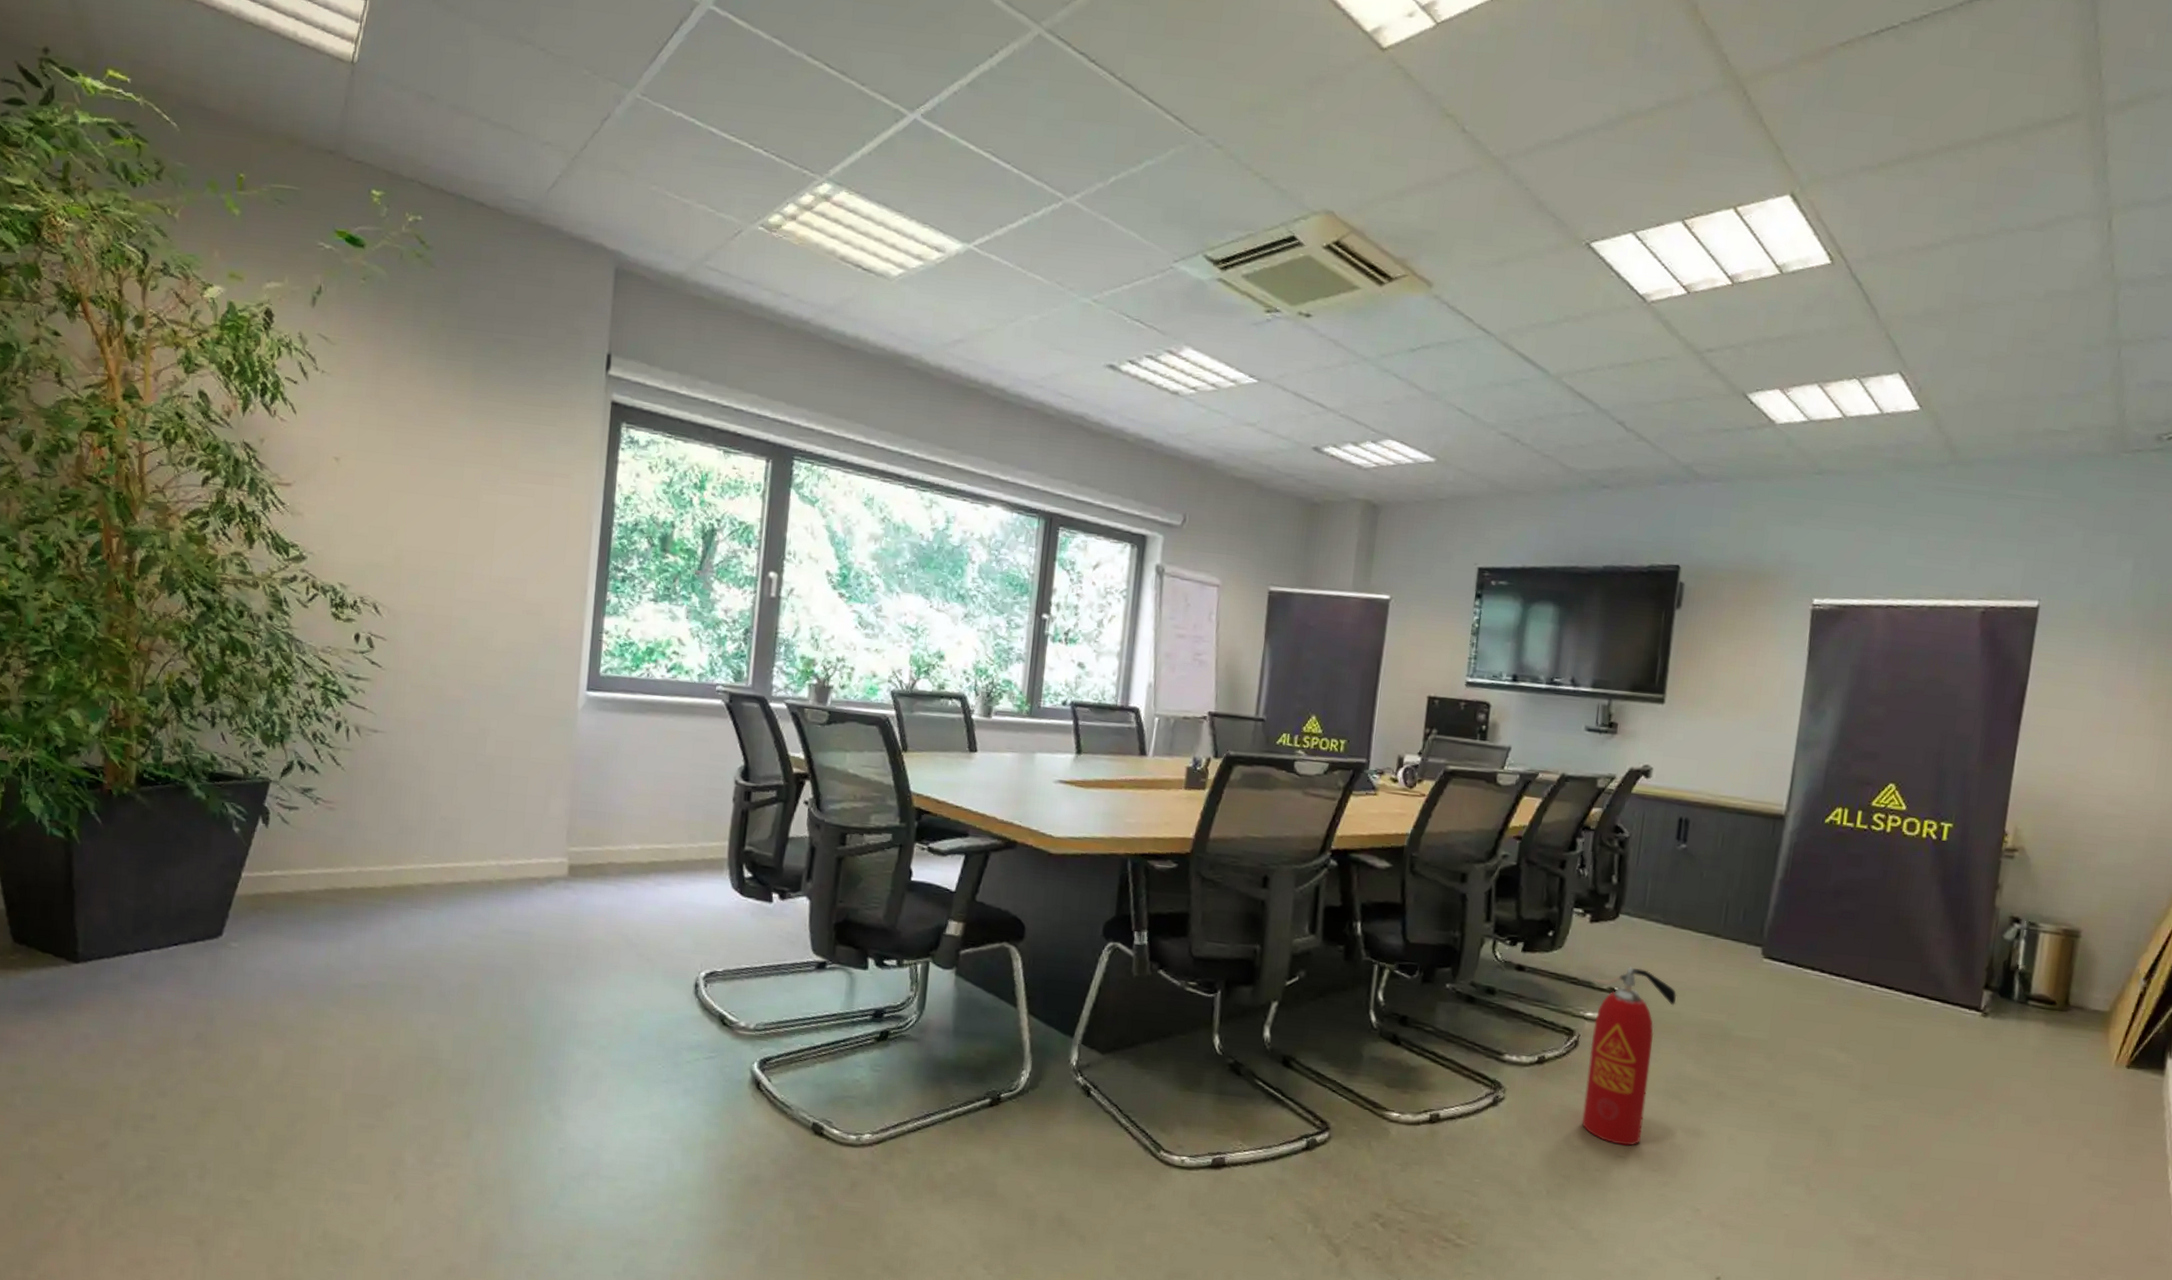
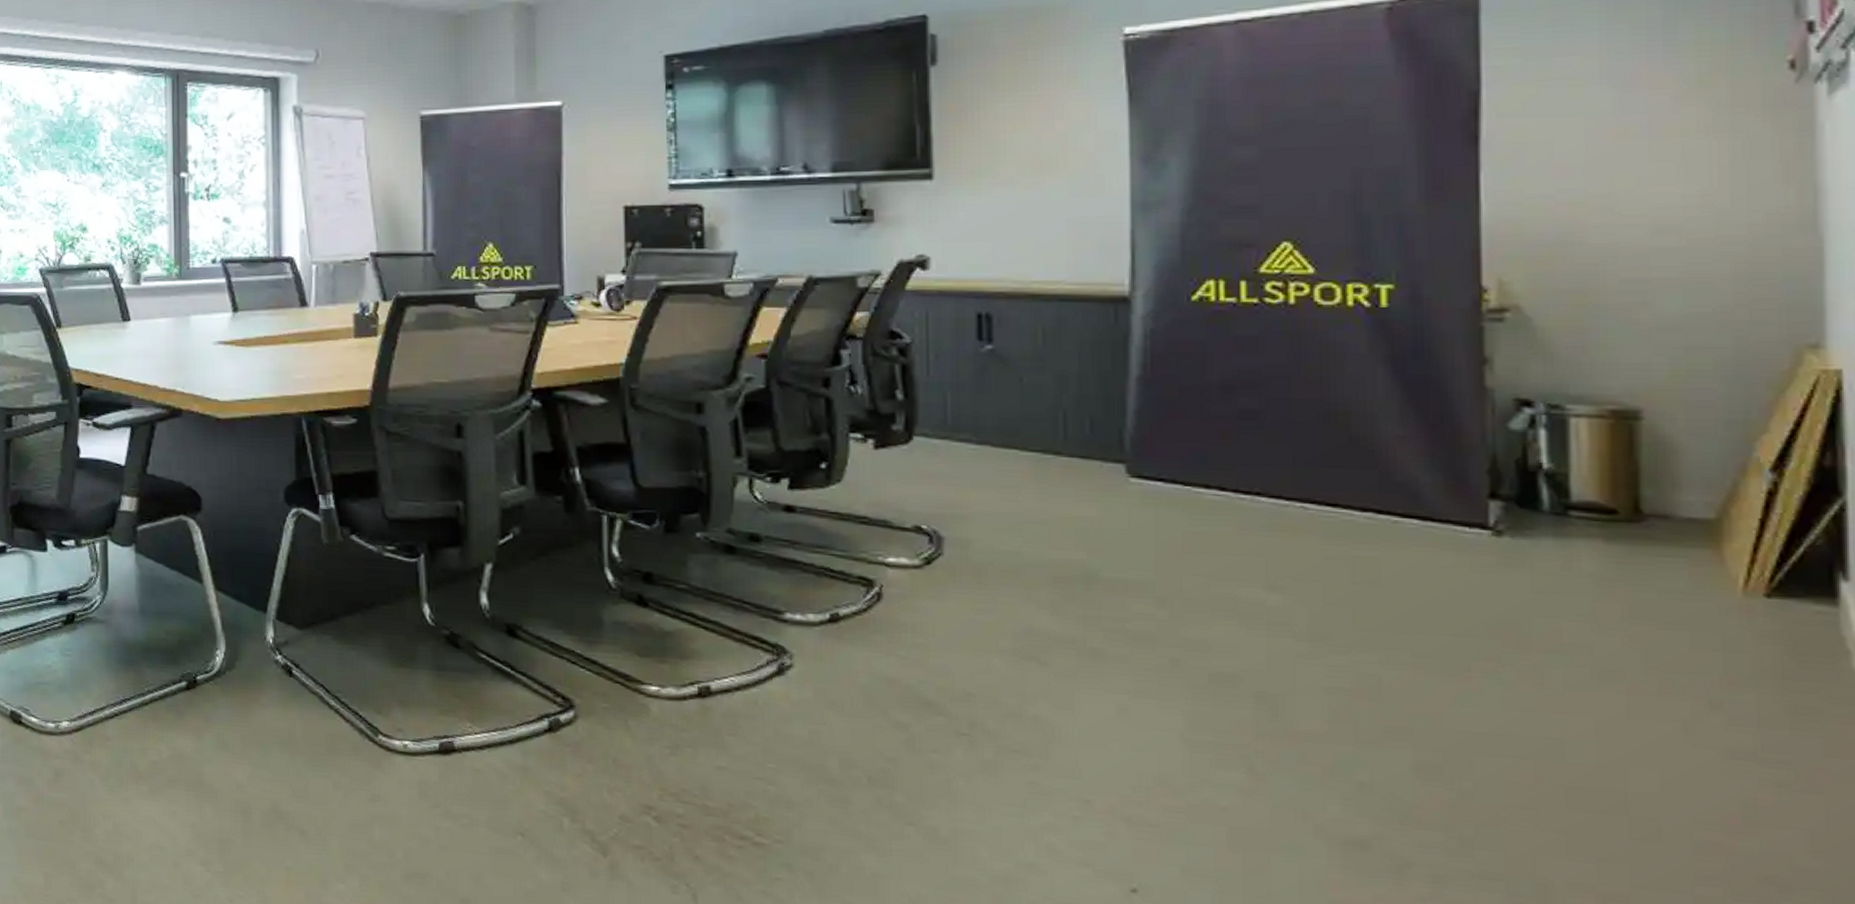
fire extinguisher: present [1582,967,1677,1146] -> none [889,499,1011,721]

